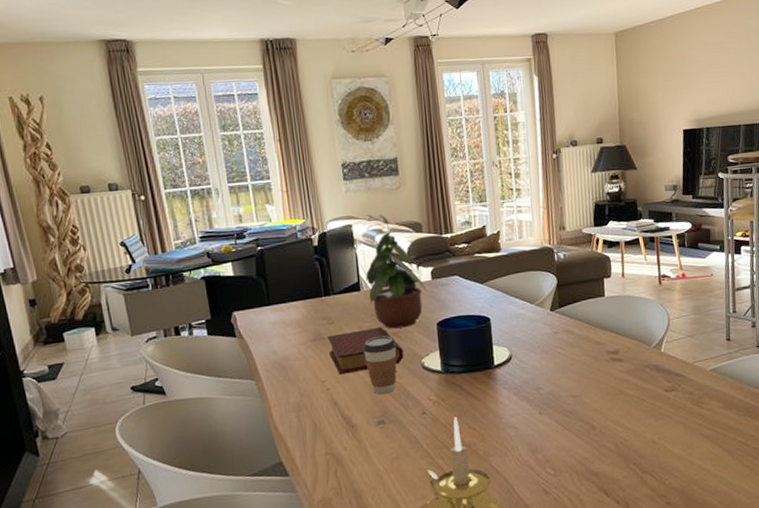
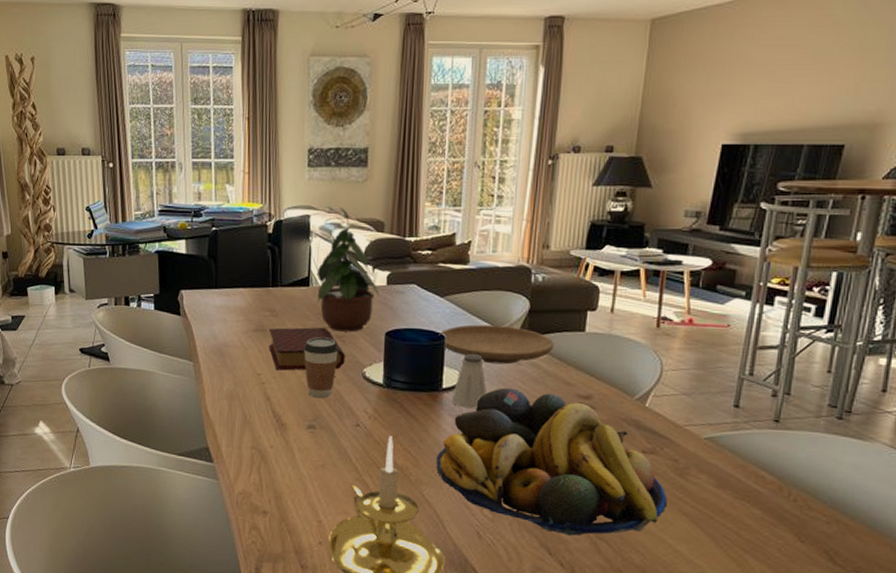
plate: none [484,301,582,337] -> present [439,324,555,365]
fruit bowl: none [499,354,691,476] -> present [436,388,667,536]
saltshaker: none [503,330,533,380] -> present [451,354,487,409]

